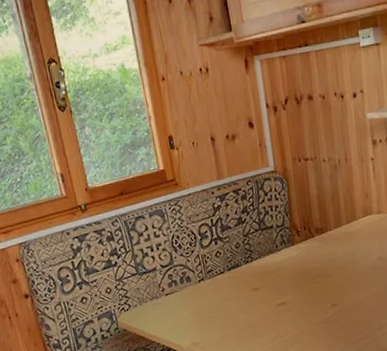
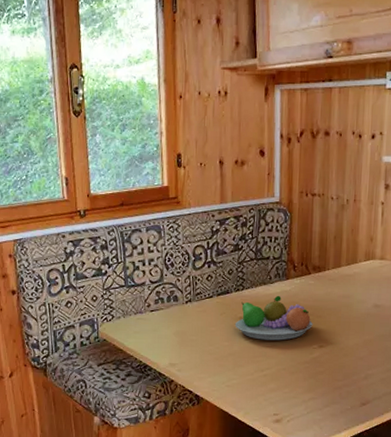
fruit bowl: none [249,261,323,308] -> present [234,295,313,341]

